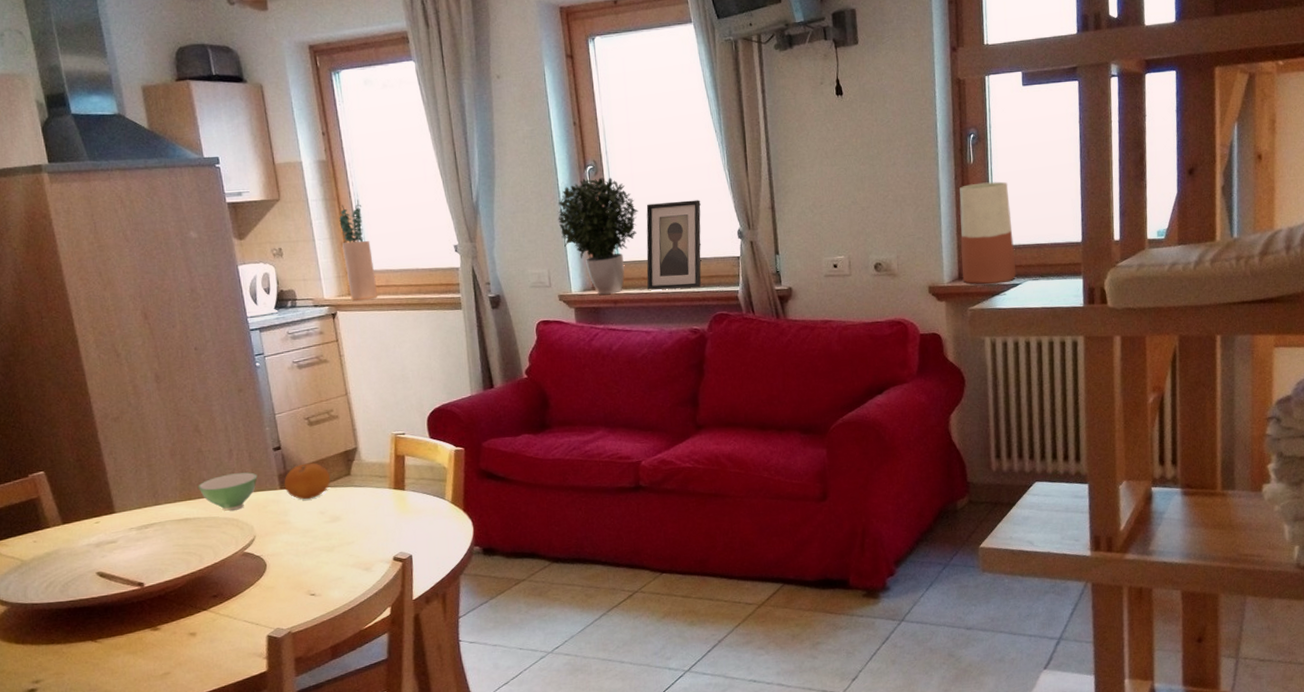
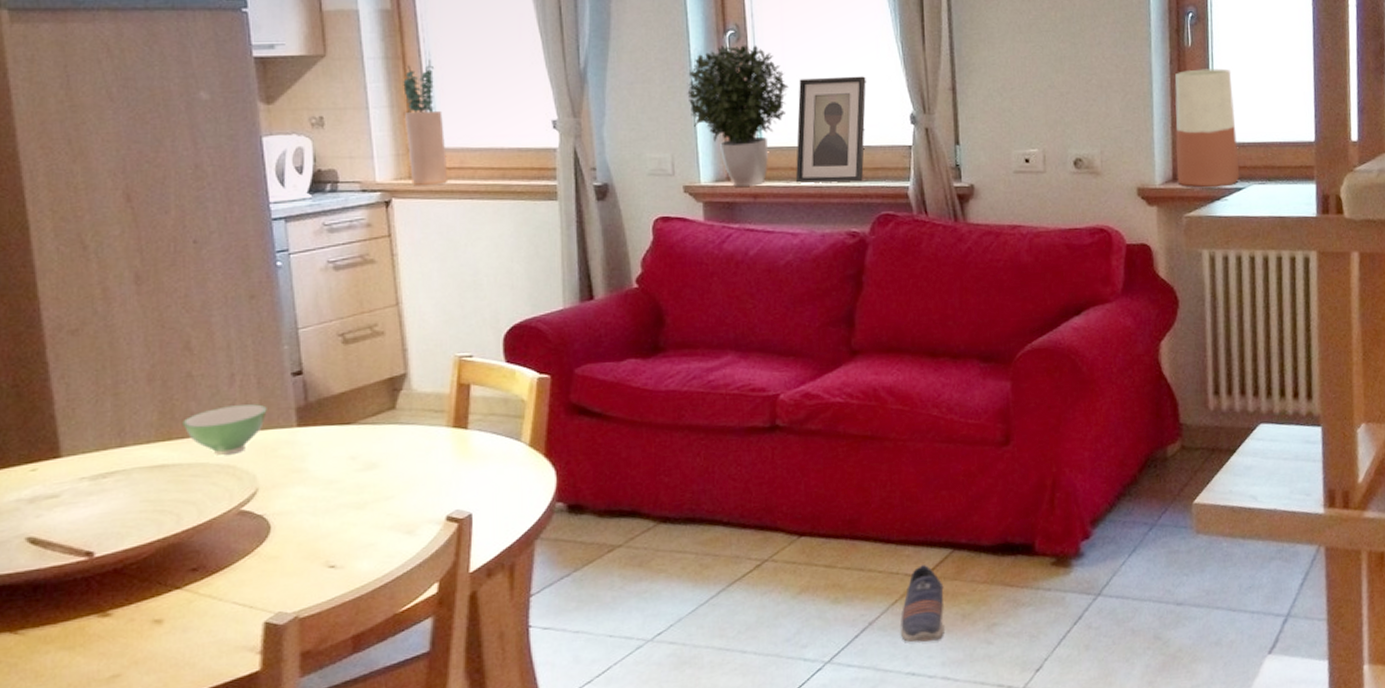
fruit: present [284,463,331,499] -> none [303,392,368,440]
shoe: none [743,595,778,657] -> present [900,564,944,643]

